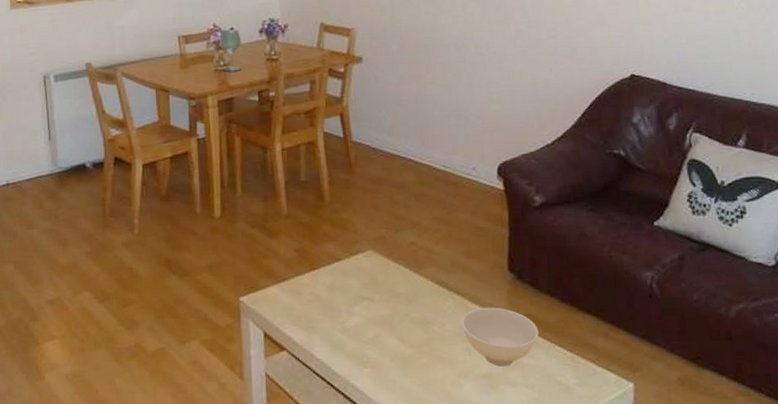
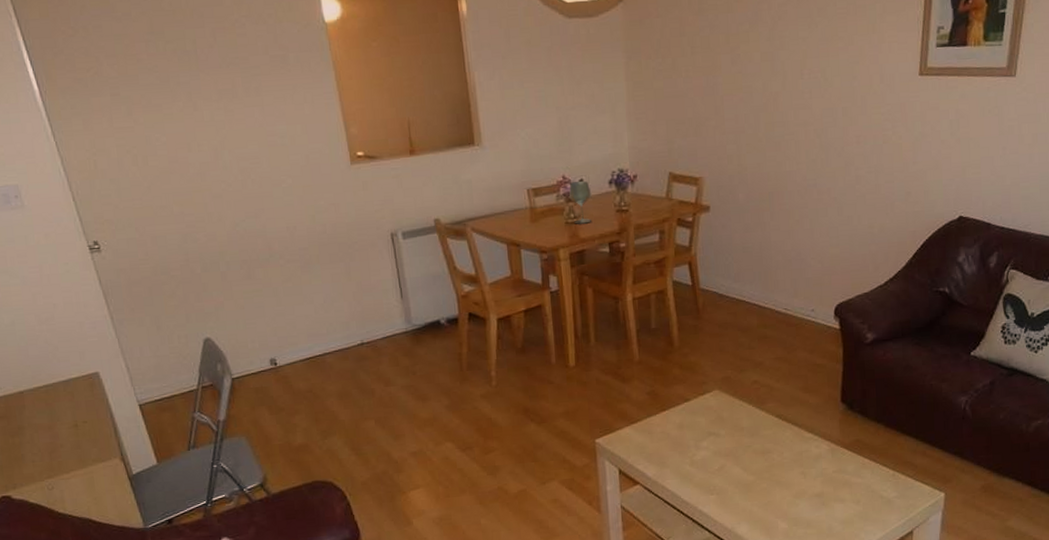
bowl: present [461,307,539,367] -> none [798,435,866,486]

